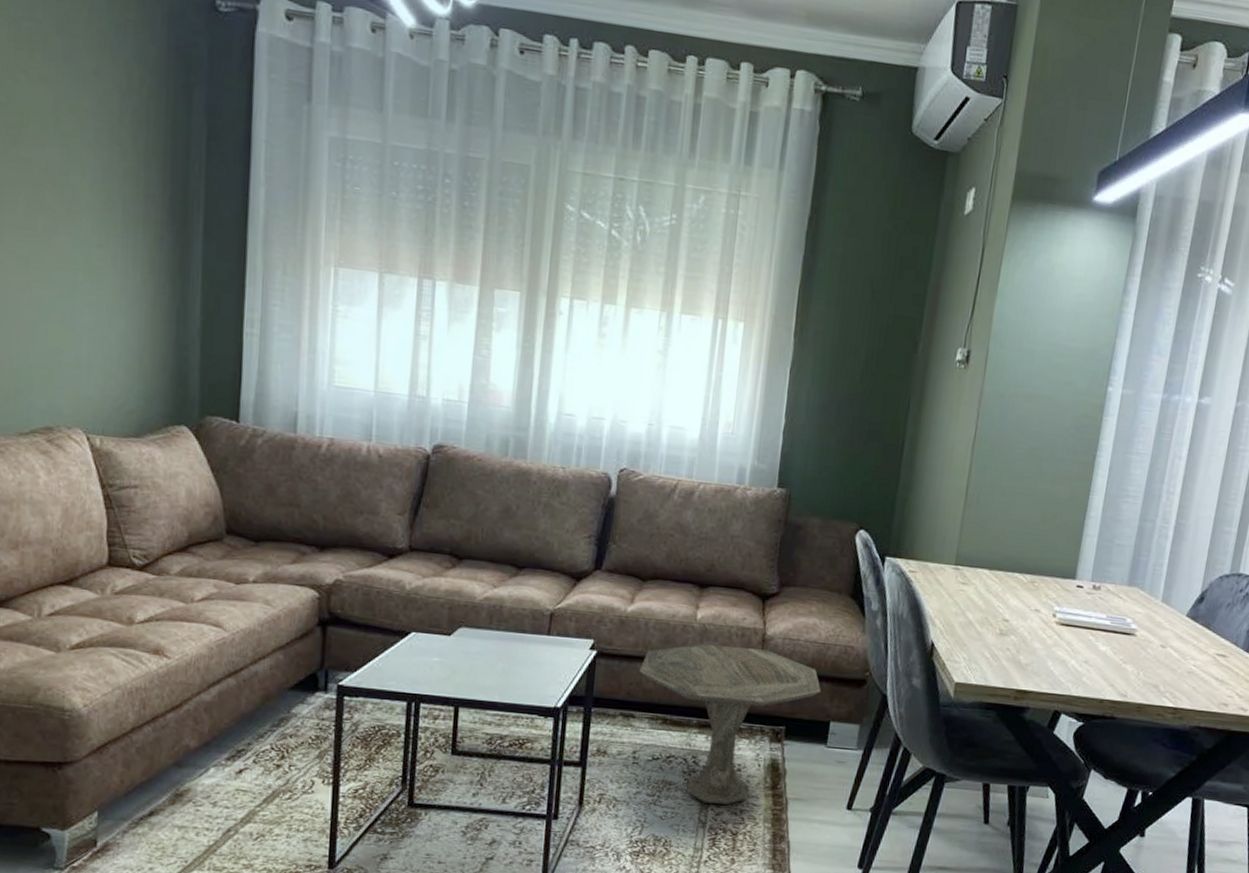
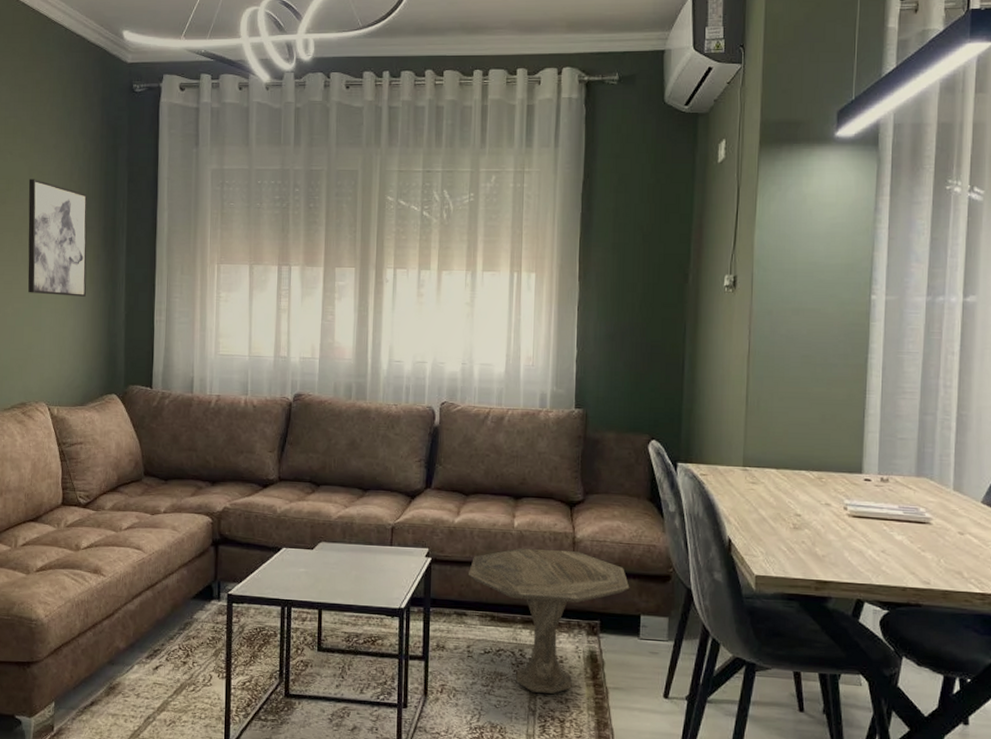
wall art: none [54,114,146,291] -> present [28,179,88,297]

